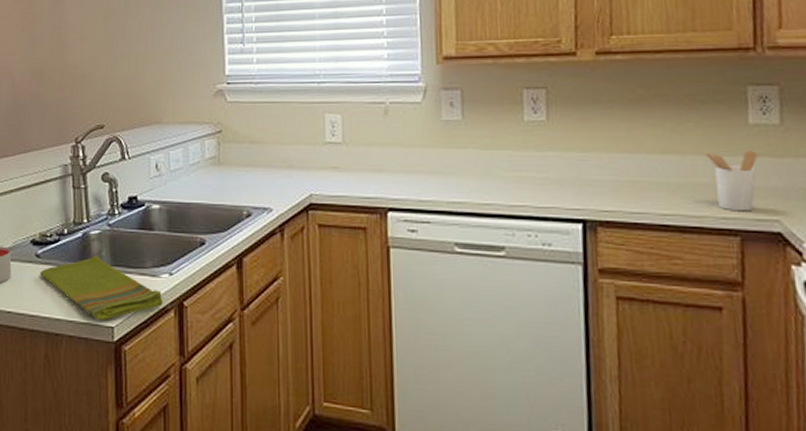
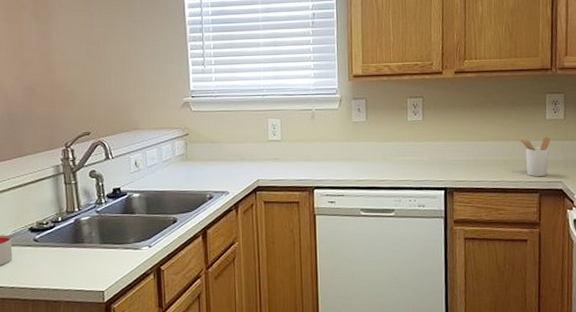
dish towel: present [39,254,163,320] -> none [38,235,145,287]

